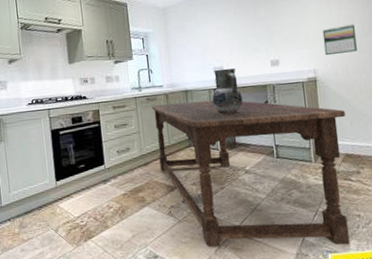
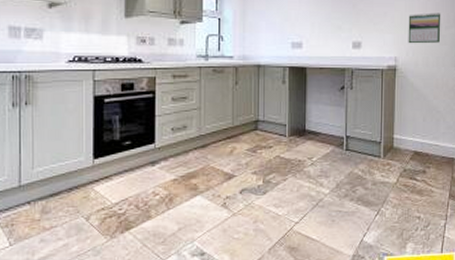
dining table: present [151,100,350,247] -> none [217,78,419,248]
ceramic jug: present [212,67,243,115] -> none [285,45,318,97]

